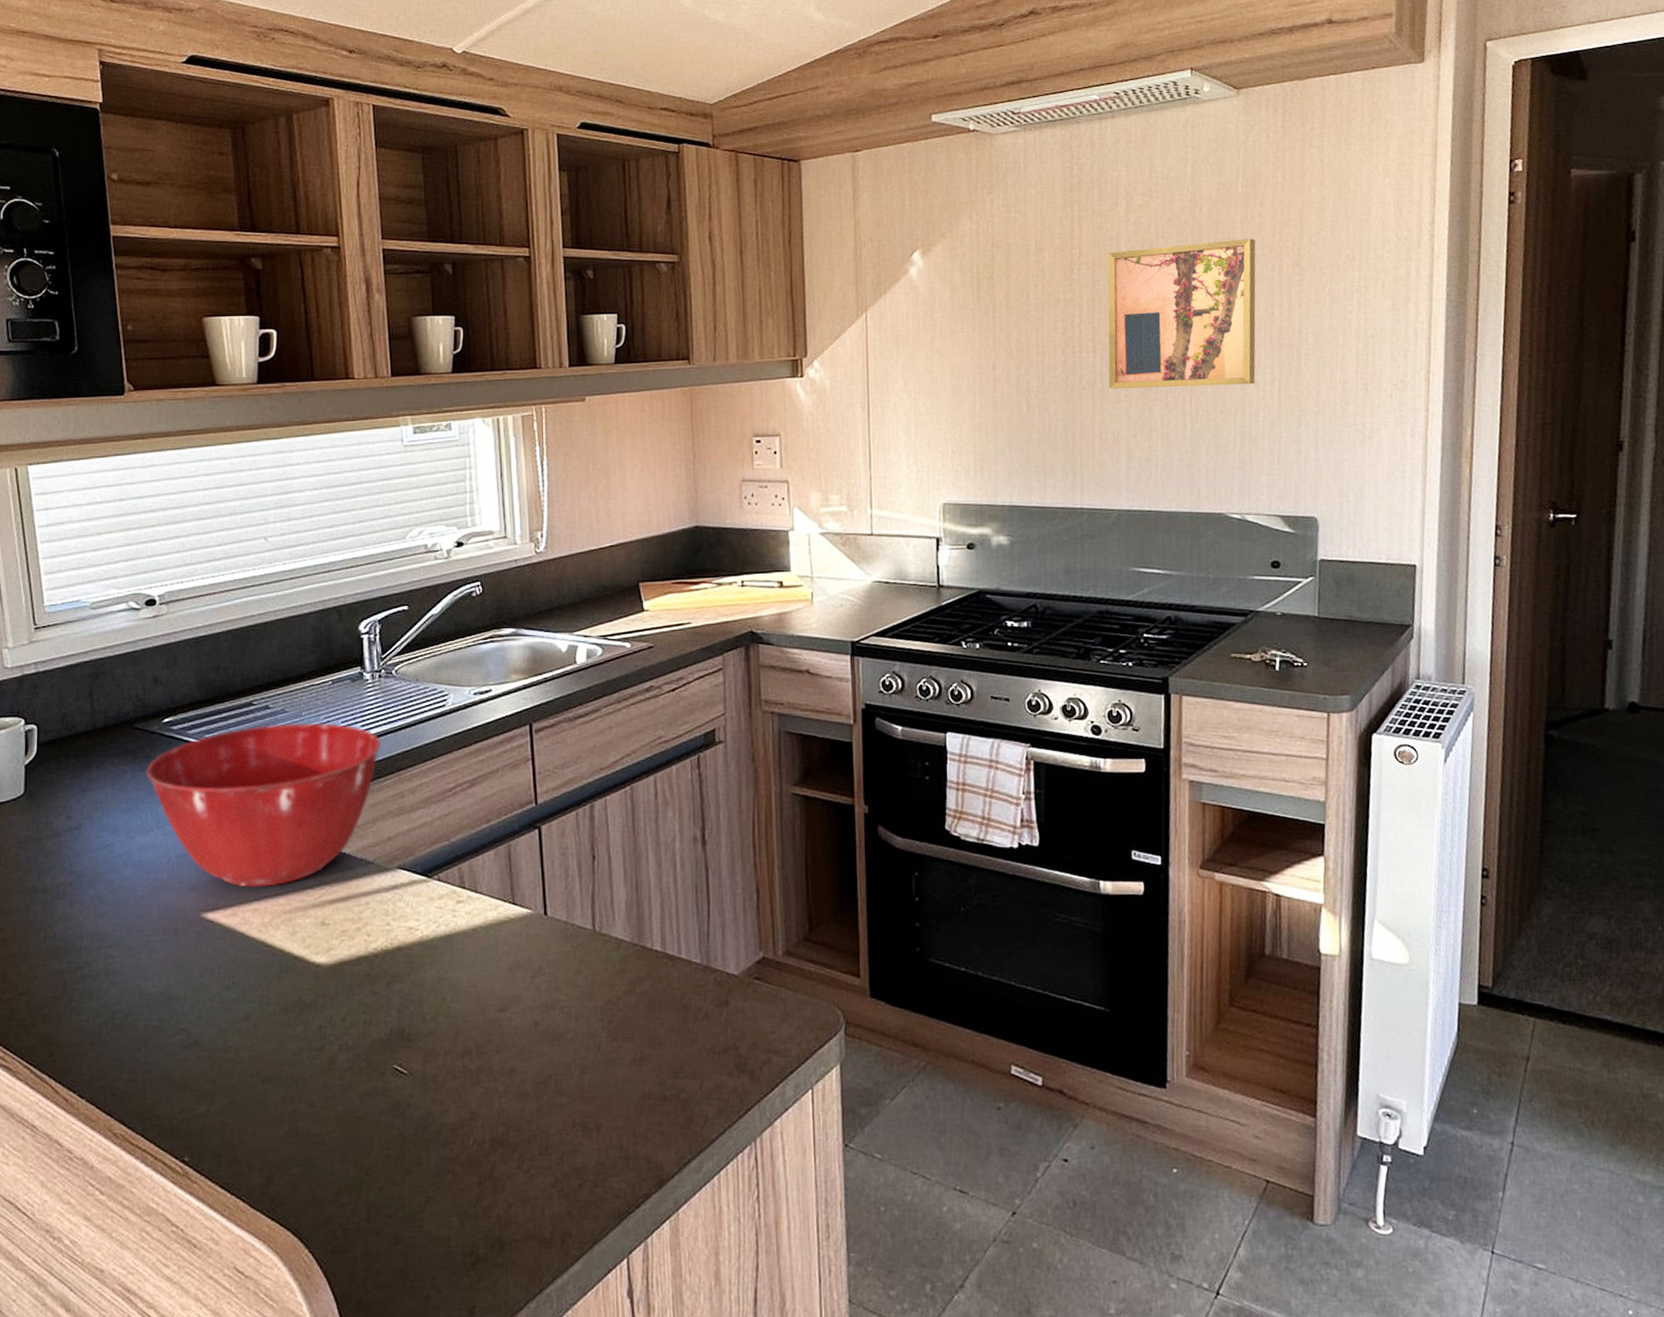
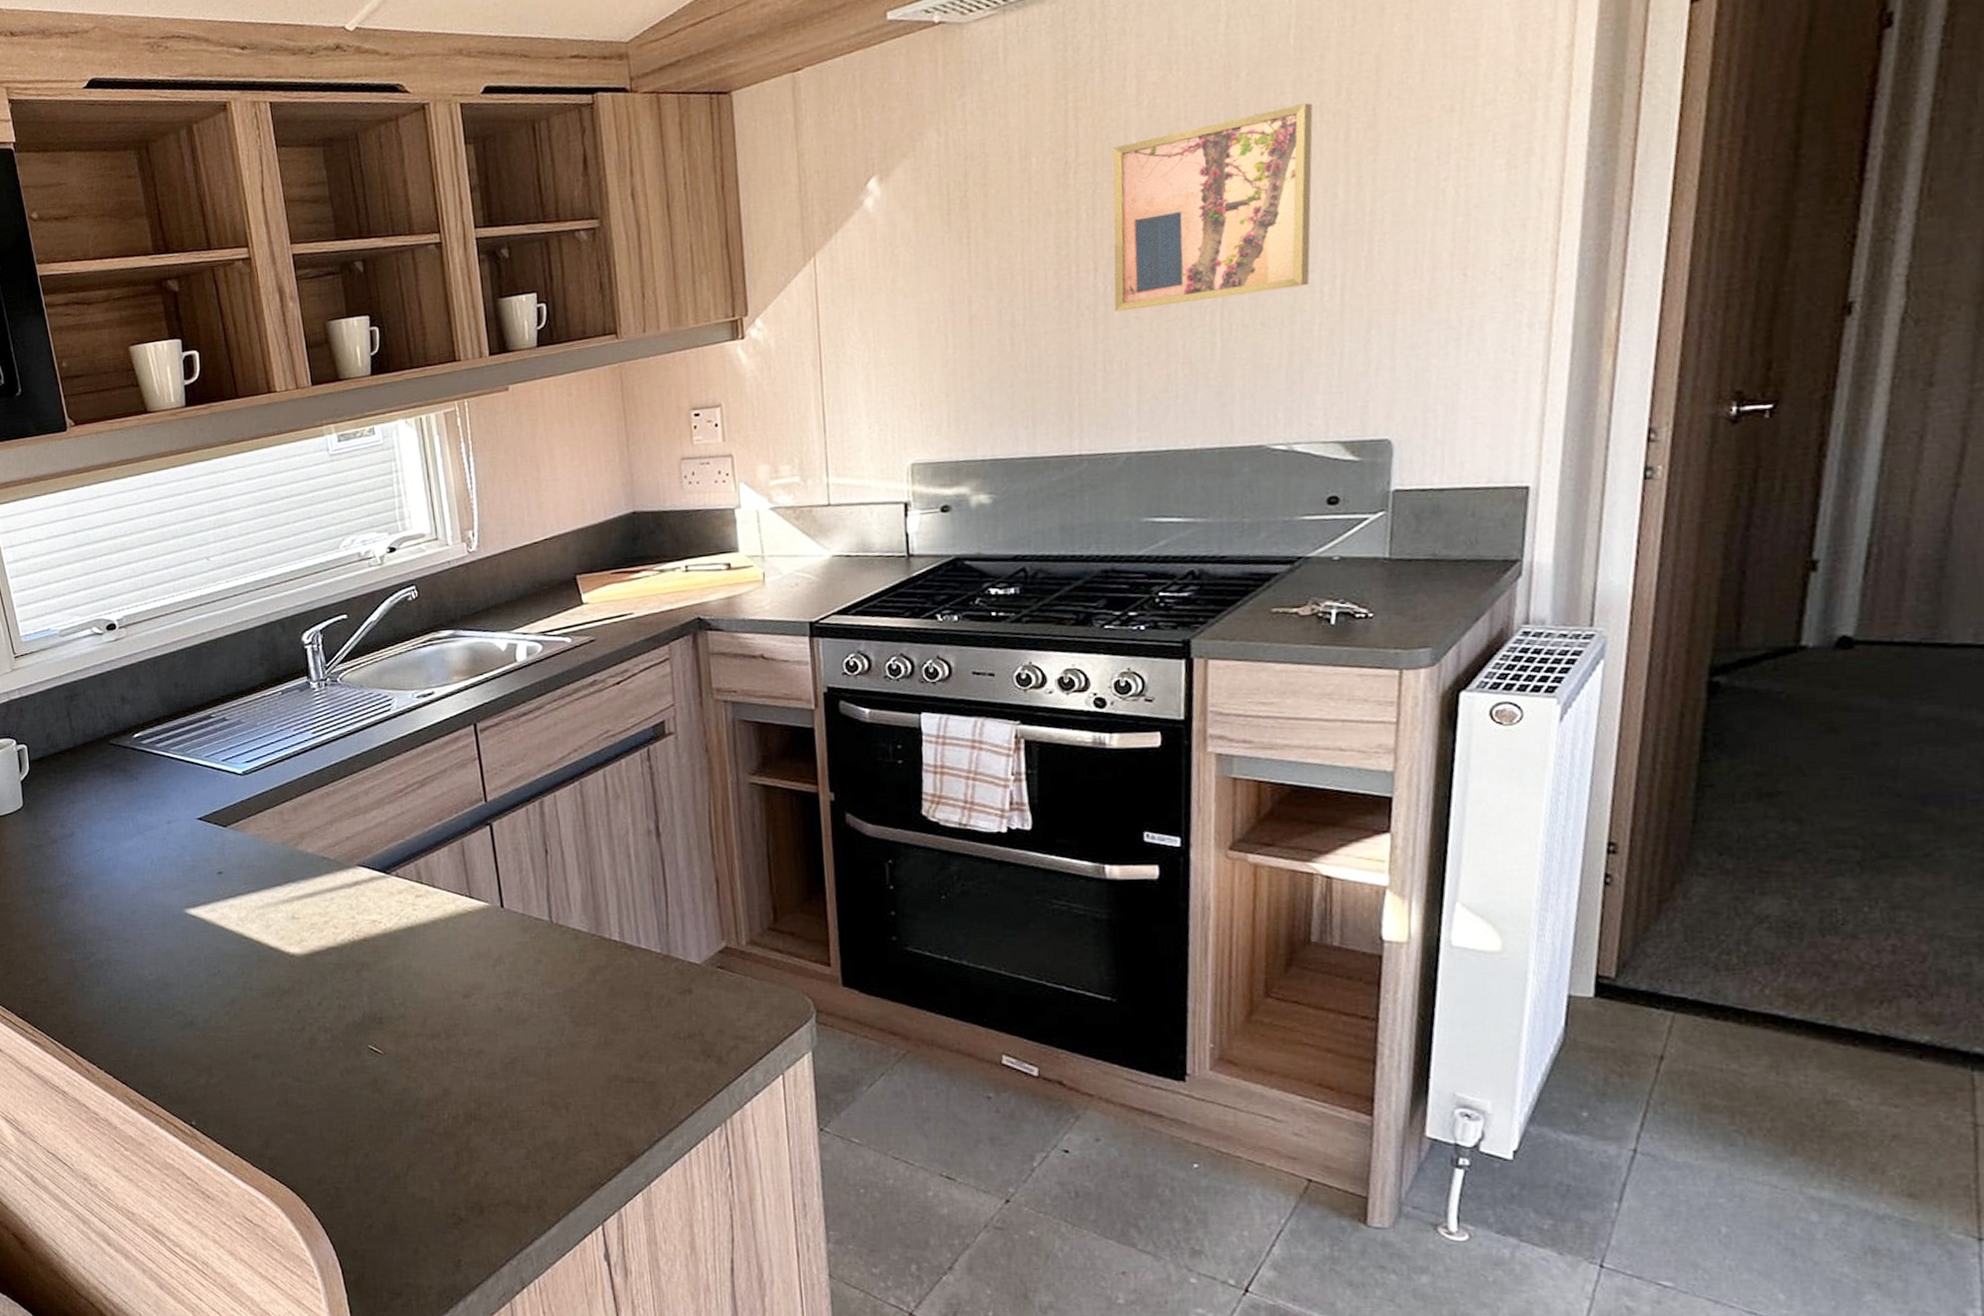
mixing bowl: present [146,722,381,888] -> none [123,731,332,886]

